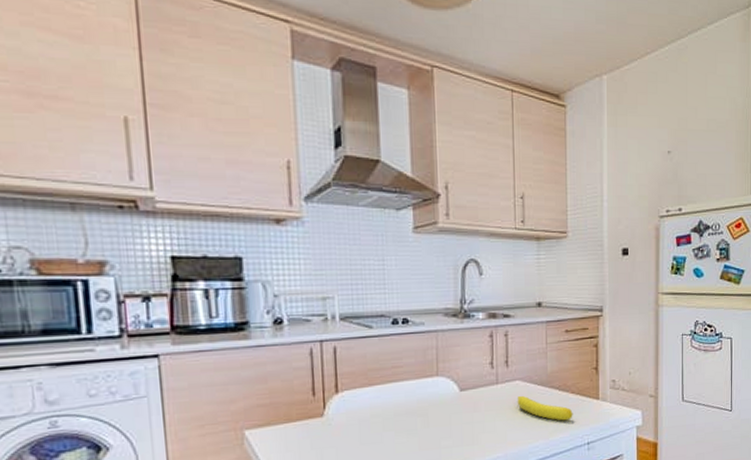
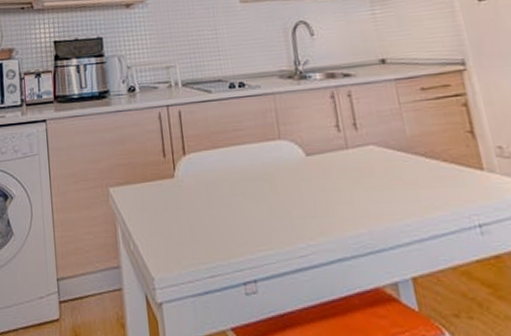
banana: present [517,395,573,421] -> none [373,162,451,195]

